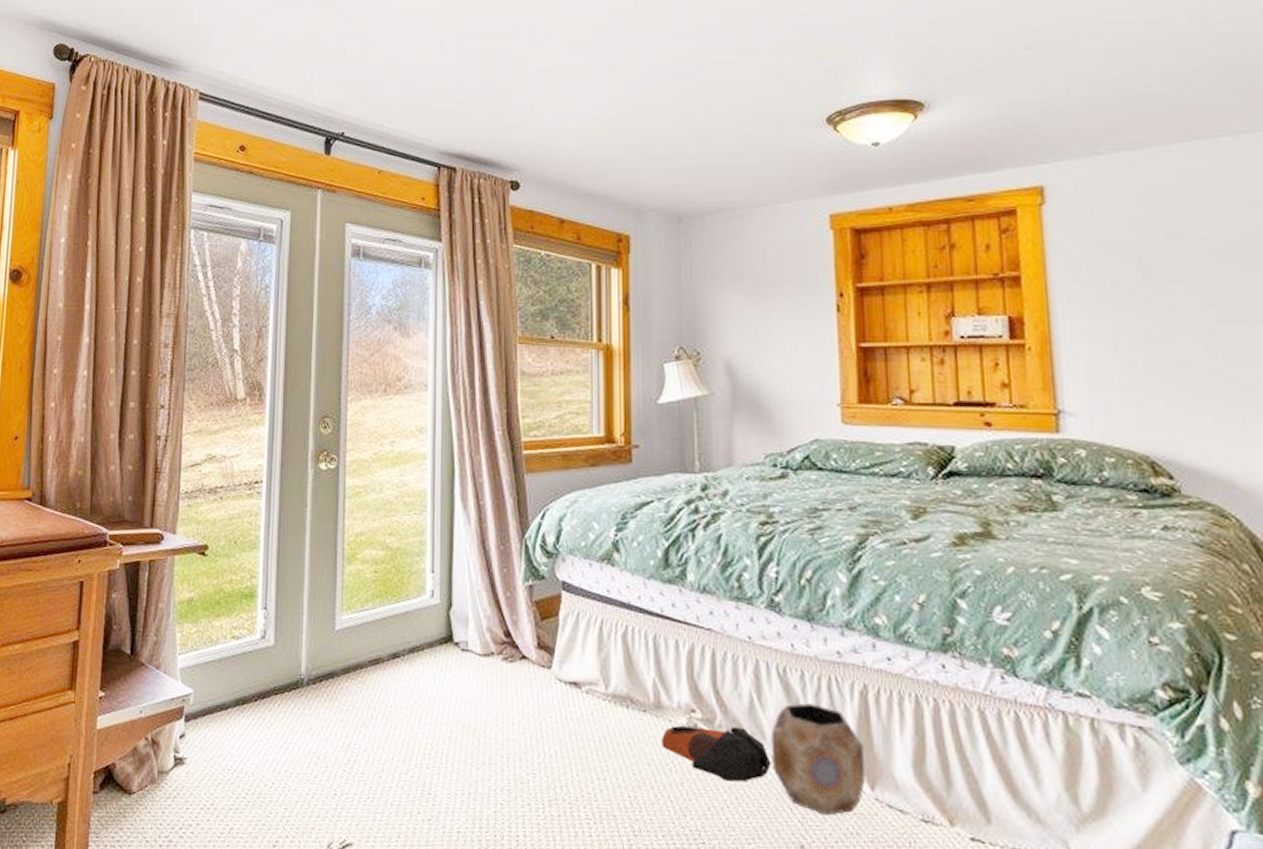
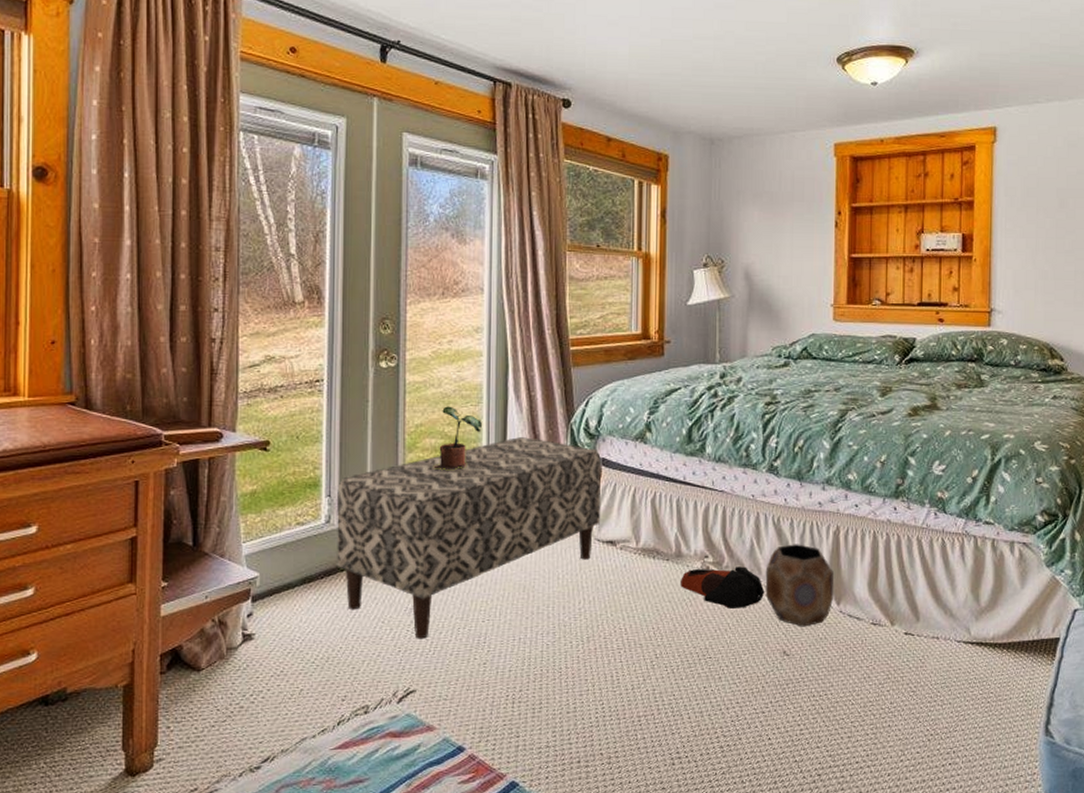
bench: none [271,552,563,782] -> present [337,437,602,639]
potted plant: none [373,514,426,587] -> present [433,406,482,471]

